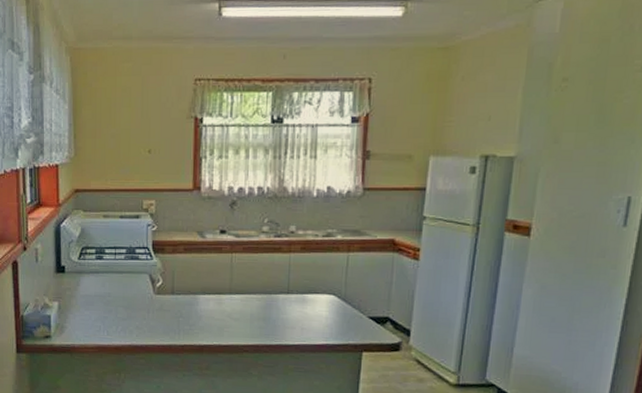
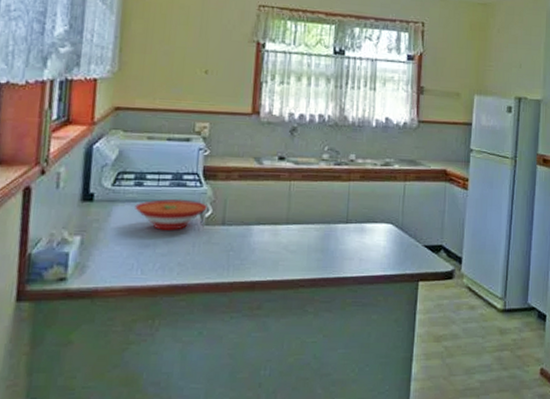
bowl: none [98,270,158,298] -> present [135,199,207,230]

